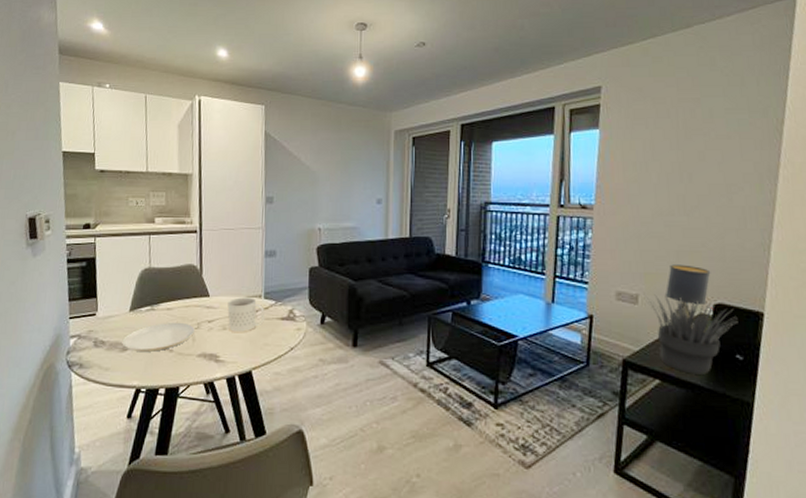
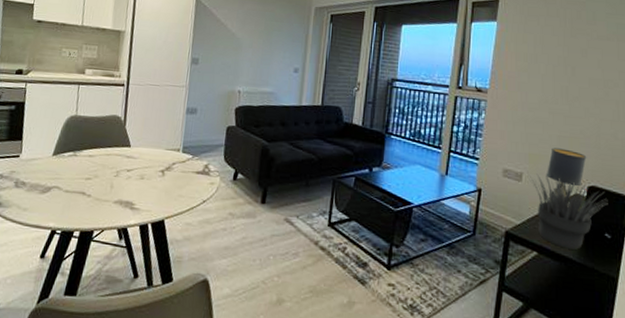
plate: present [122,322,195,352] -> none [42,168,114,196]
mug: present [227,297,265,333] -> none [145,150,182,184]

